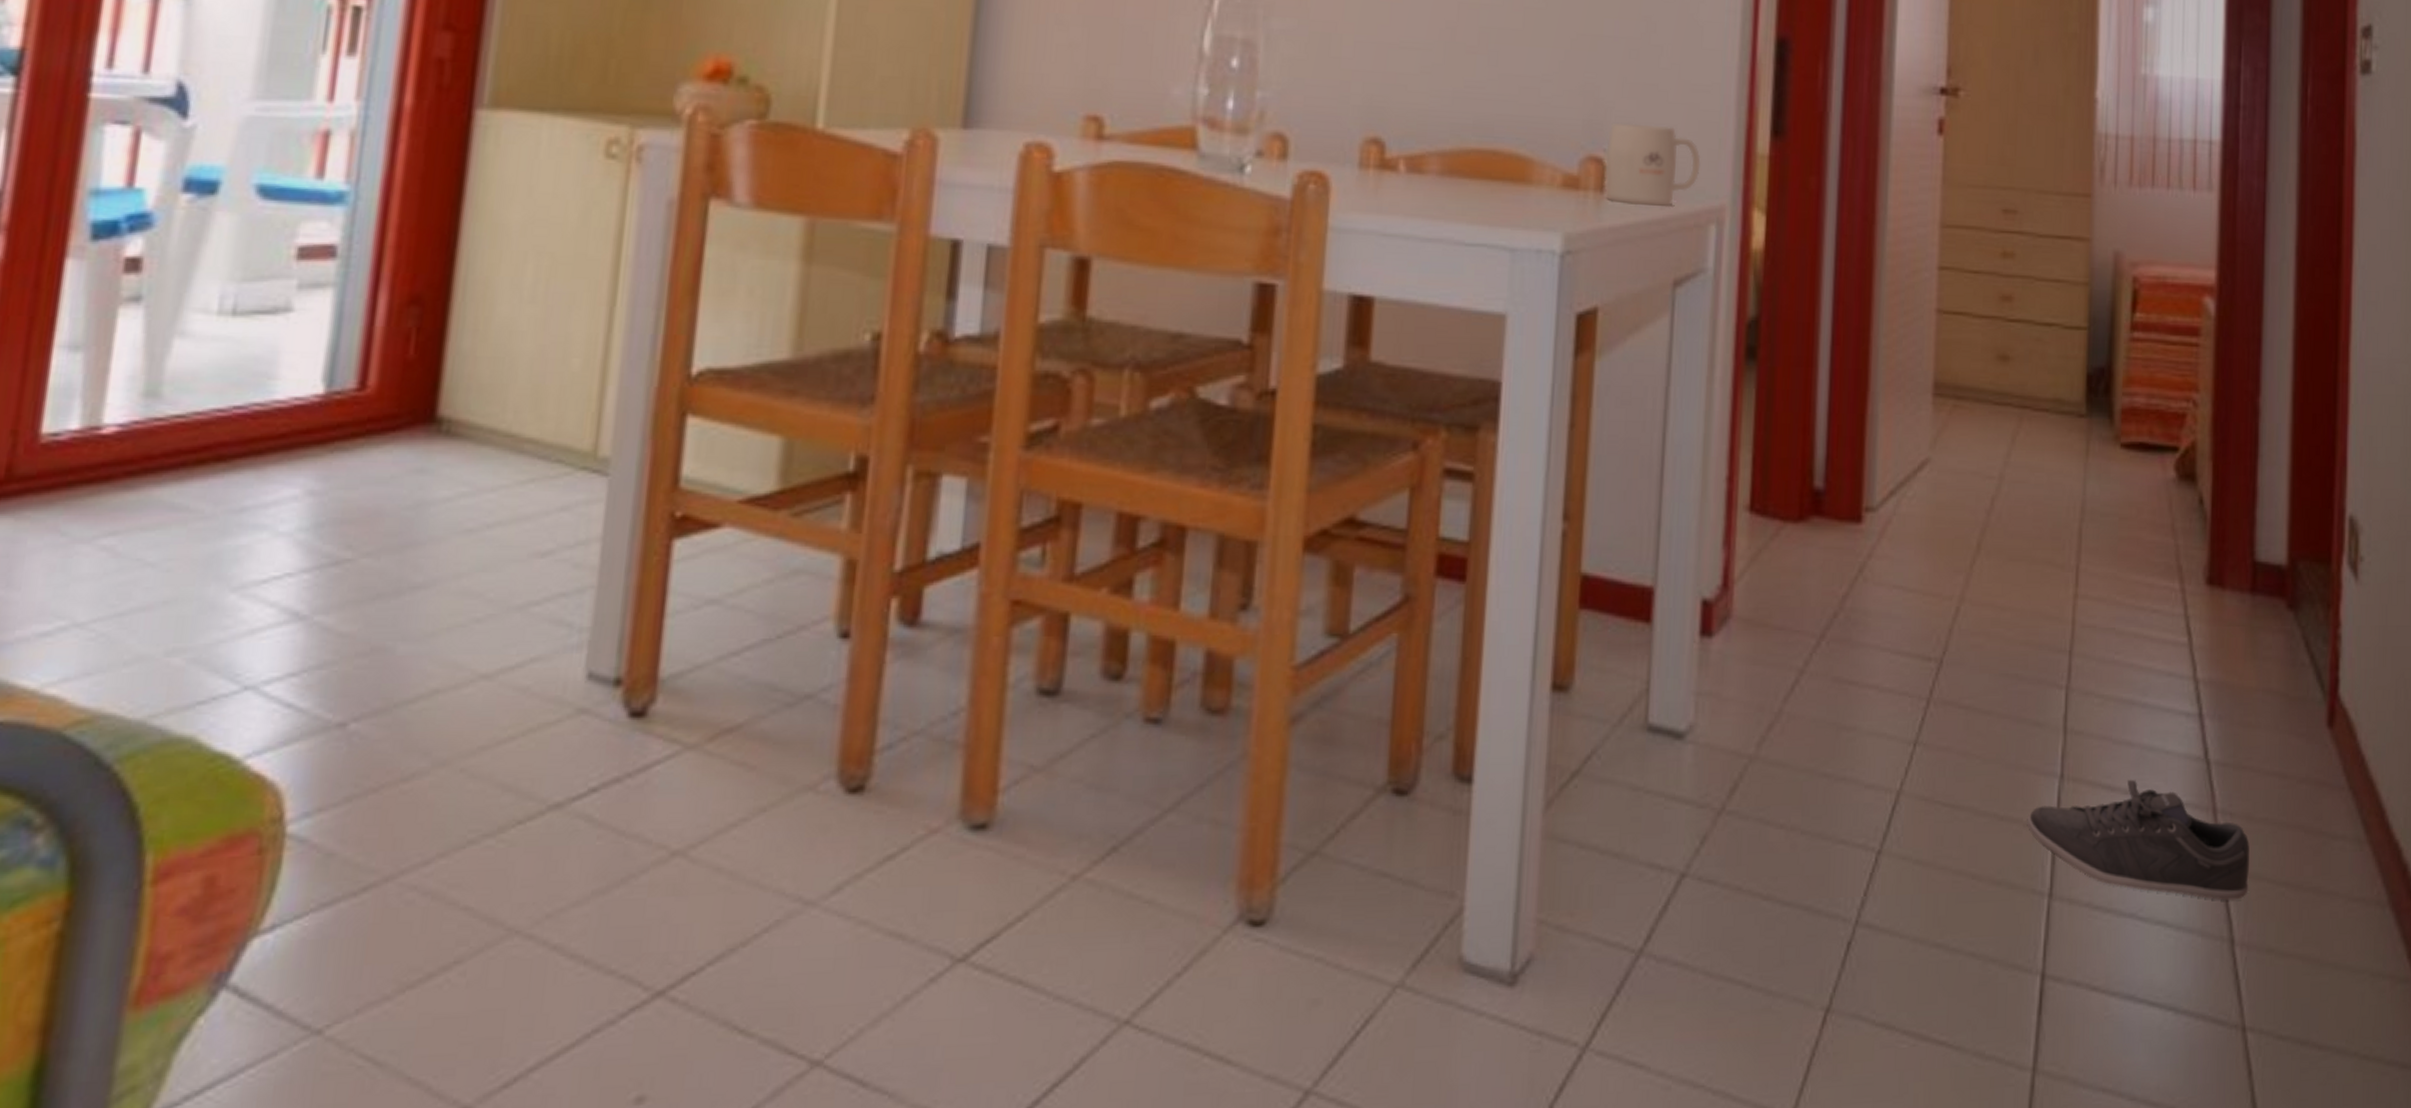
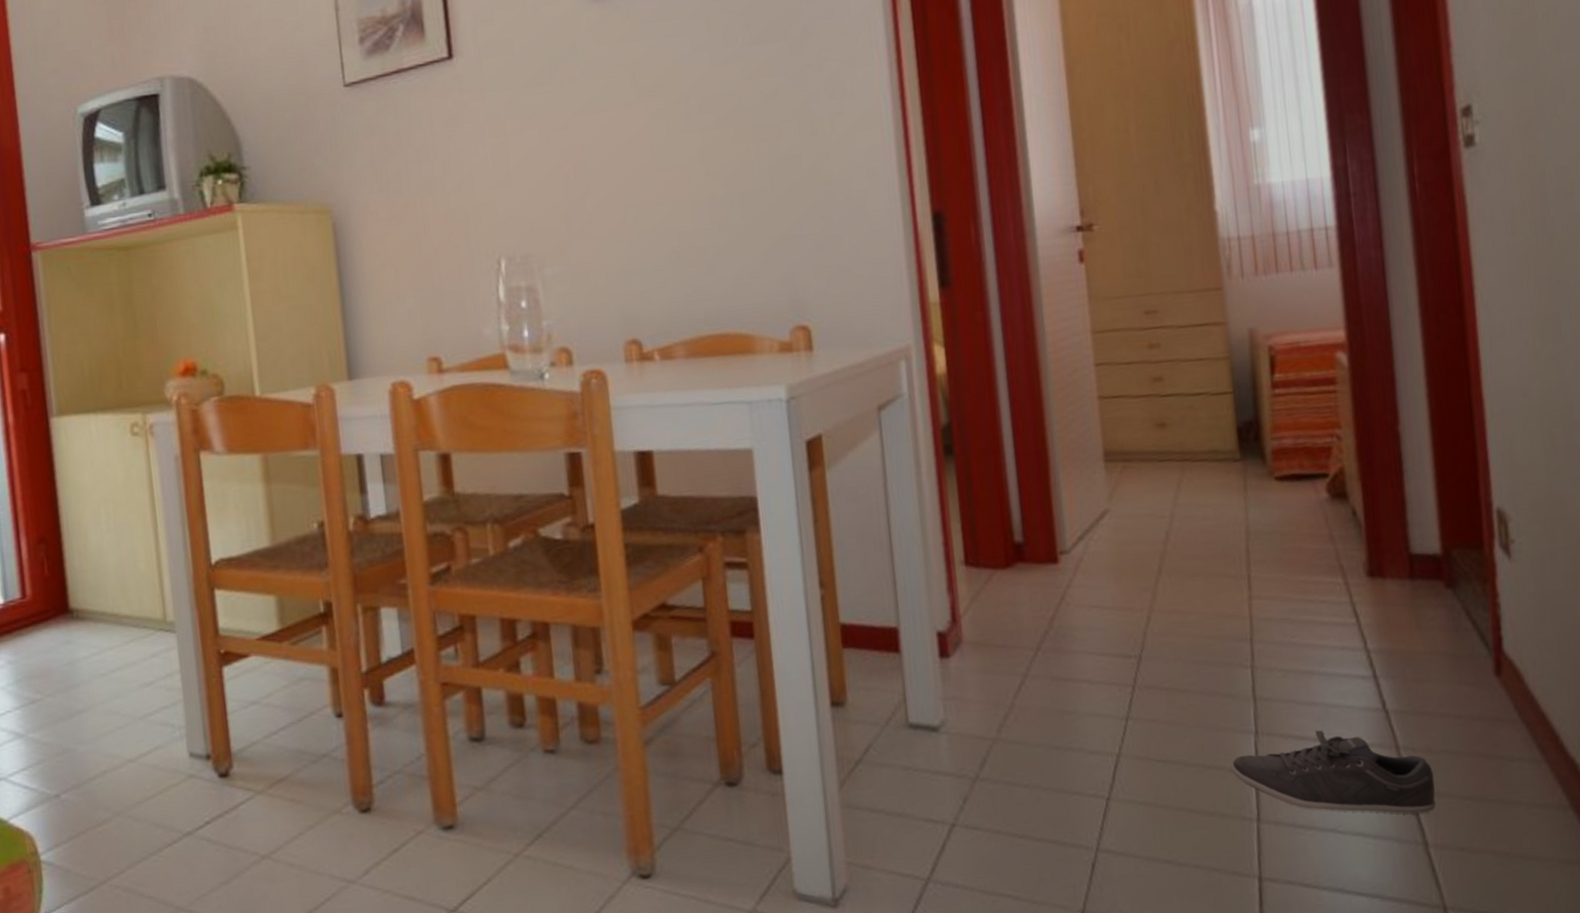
mug: present [1605,122,1701,207] -> none [809,293,886,357]

